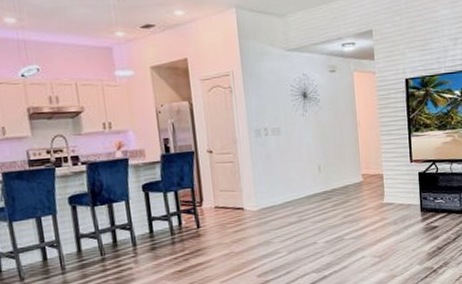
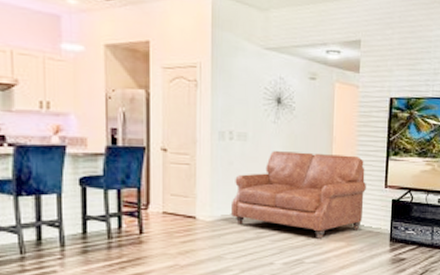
sofa: none [273,136,394,217] -> present [232,151,367,240]

